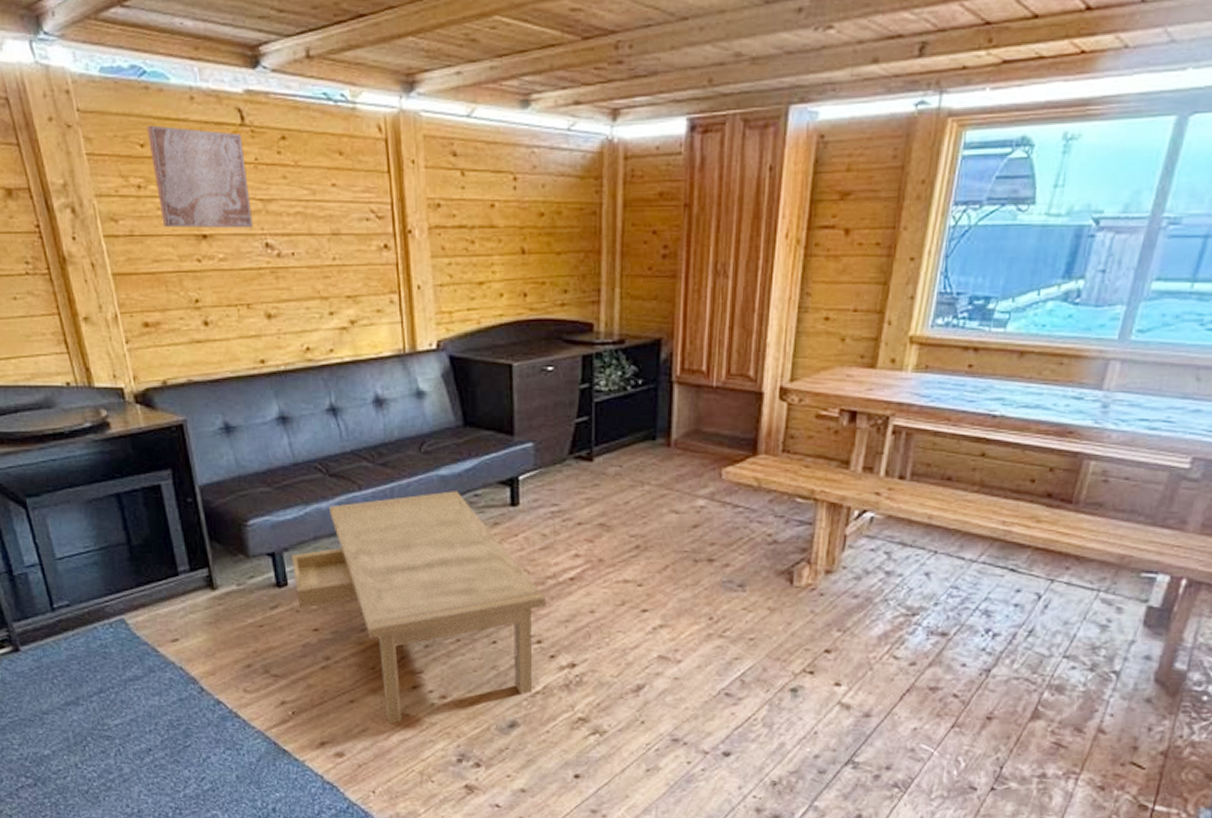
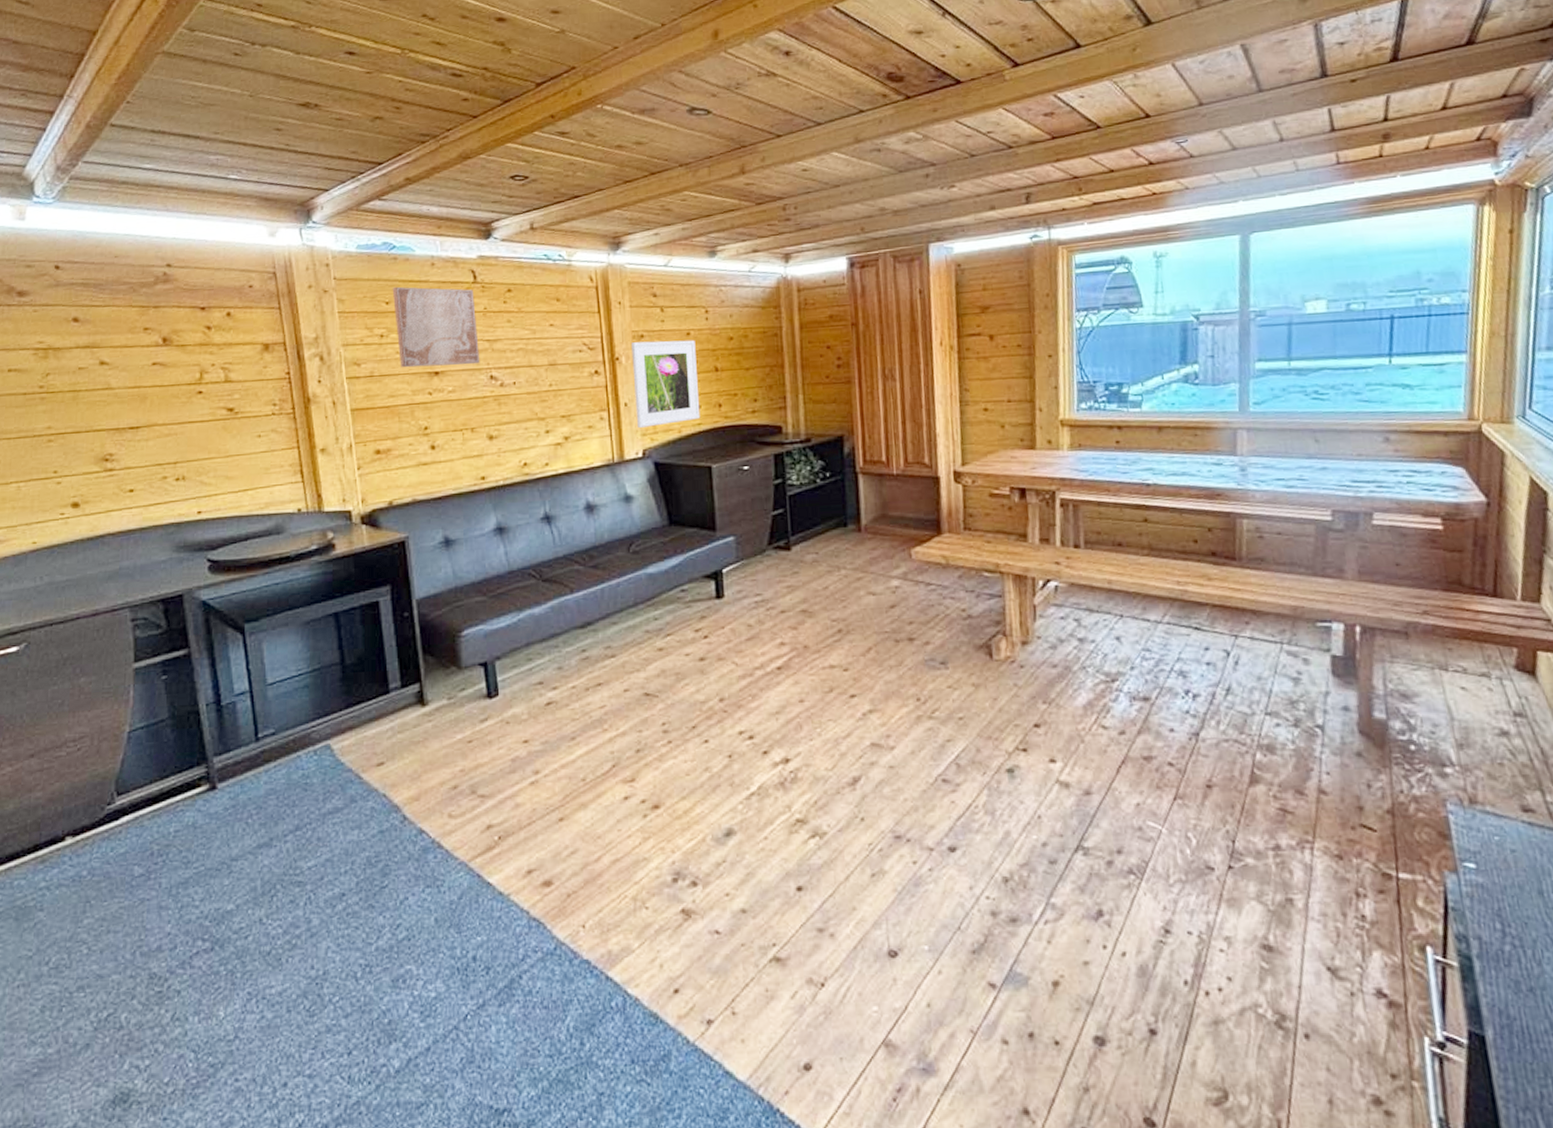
coffee table: present [287,491,546,724] -> none [499,587,756,843]
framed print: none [426,212,503,315] -> present [632,339,701,428]

